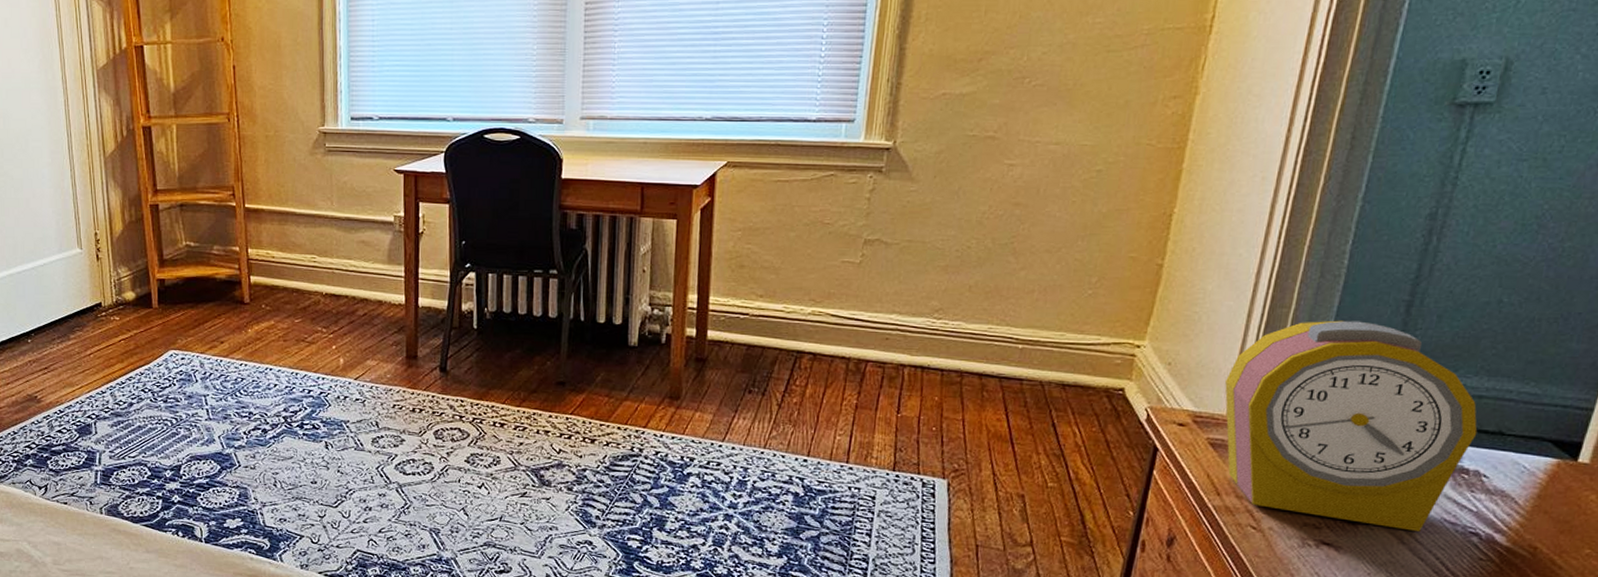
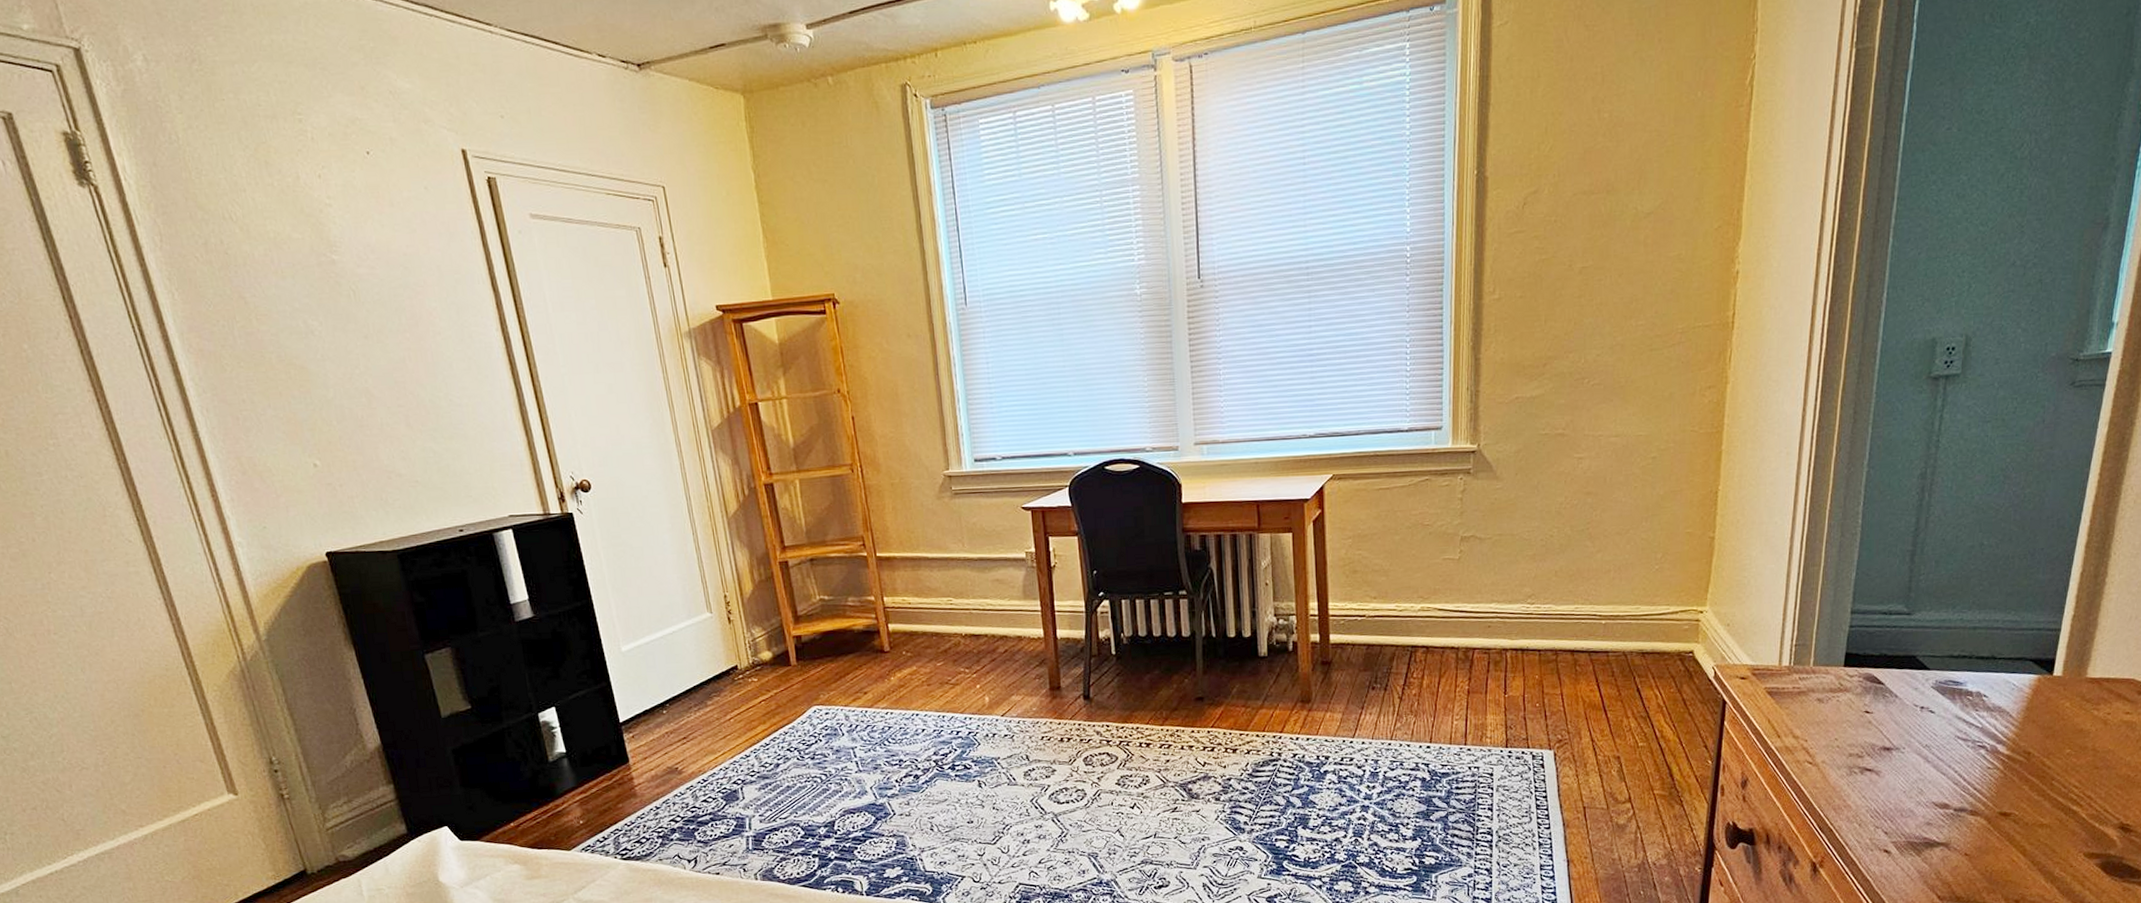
alarm clock: present [1225,320,1478,532] -> none [1775,572,1976,751]

